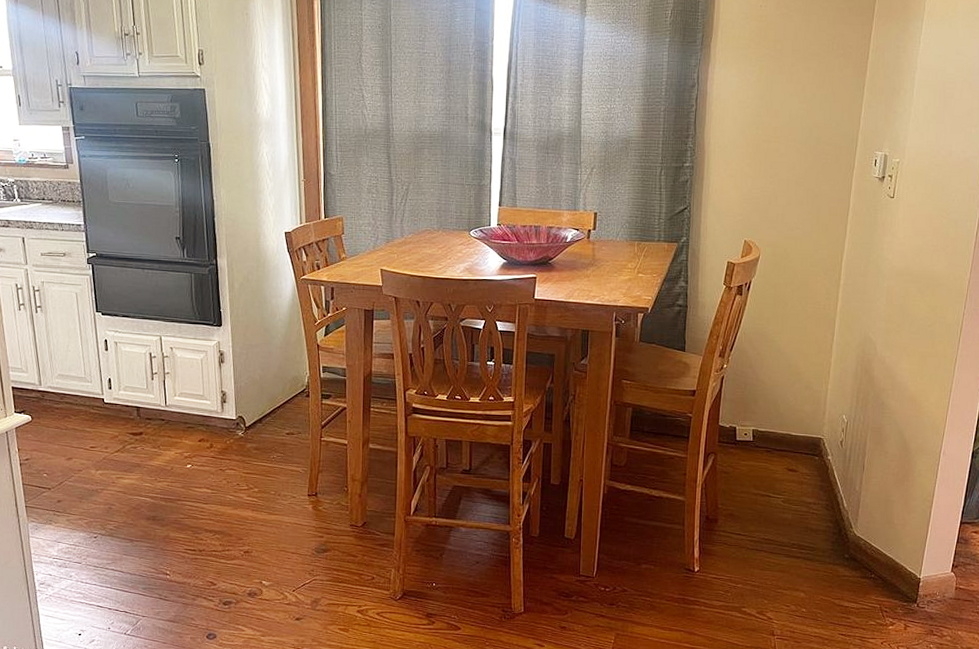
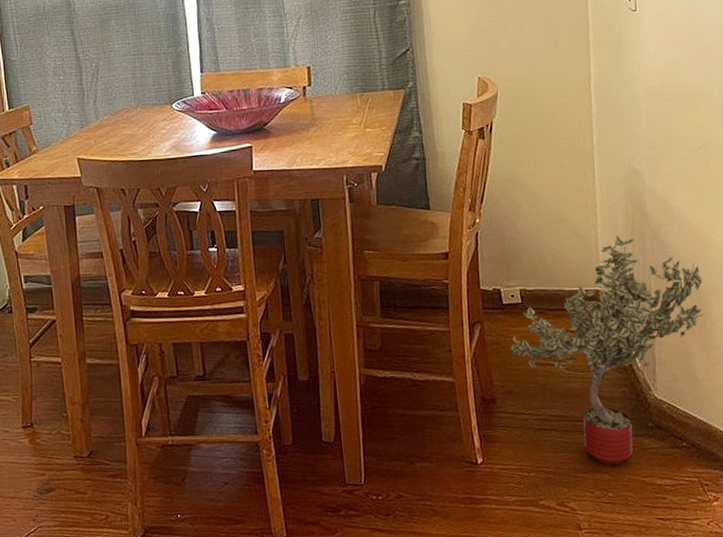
potted tree: none [736,393,912,586] -> present [509,235,703,466]

